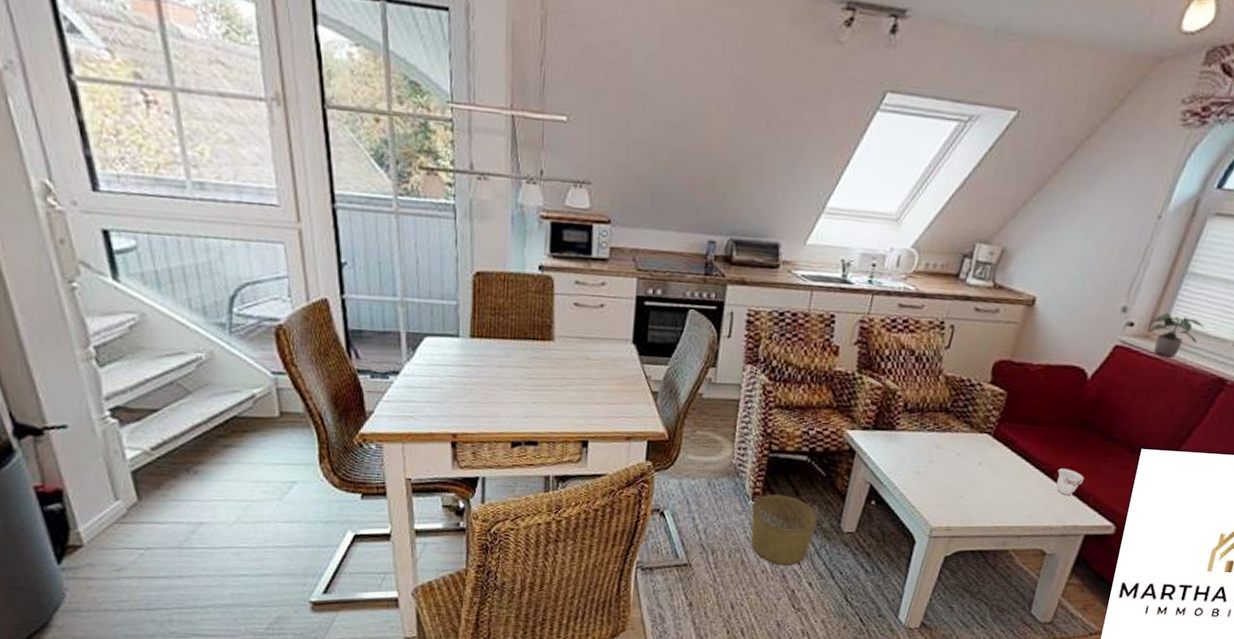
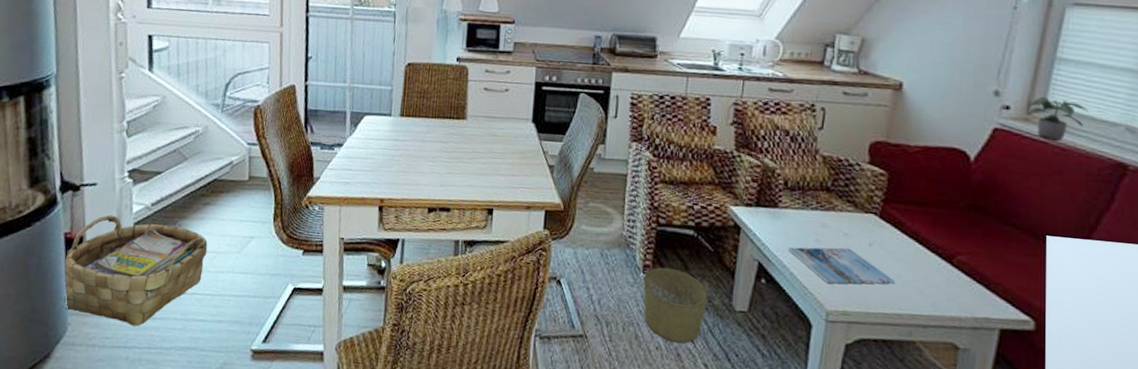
woven basket: none [42,463,238,587] -> present [64,215,208,327]
magazine: none [900,467,999,503] -> present [787,247,896,284]
teacup: present [1056,468,1084,495] -> none [956,253,987,283]

